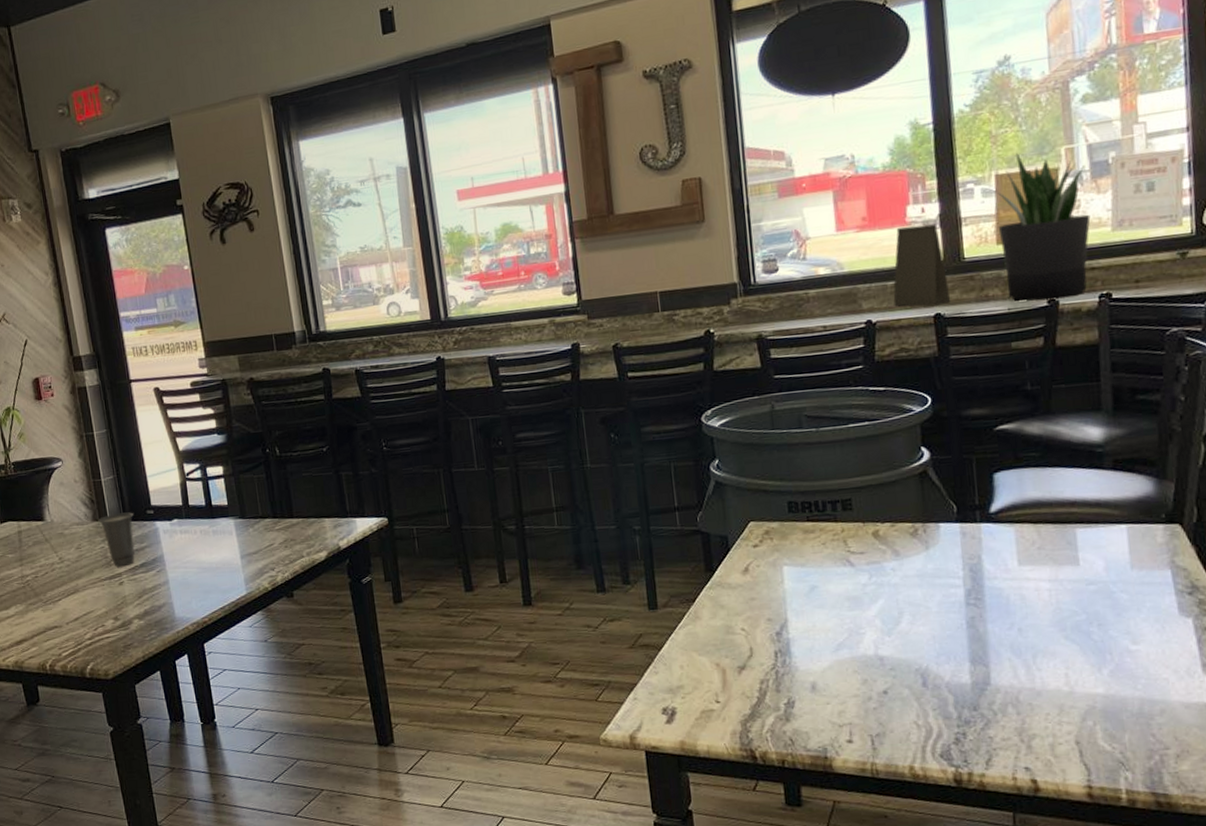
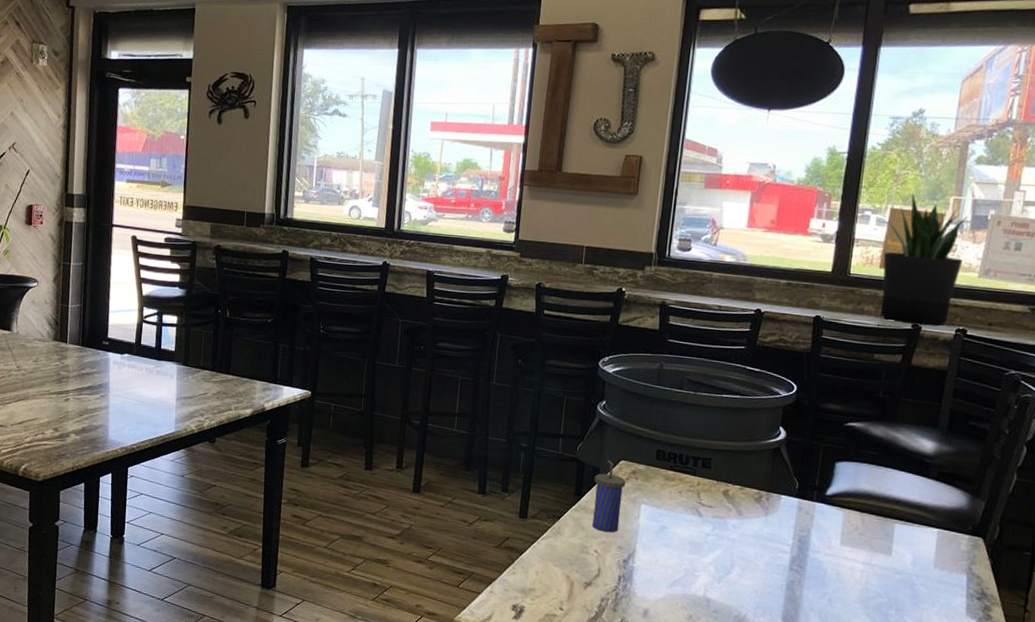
cup: present [98,512,135,567] -> none [58,337,90,386]
beverage cup: none [724,524,763,606] -> present [592,460,626,533]
paper bag: present [893,224,950,308] -> none [782,235,833,310]

